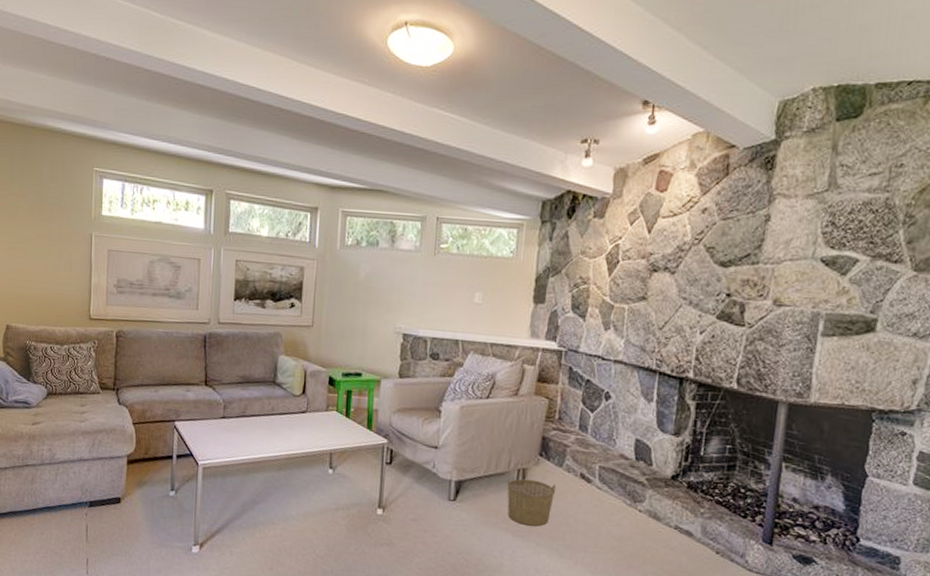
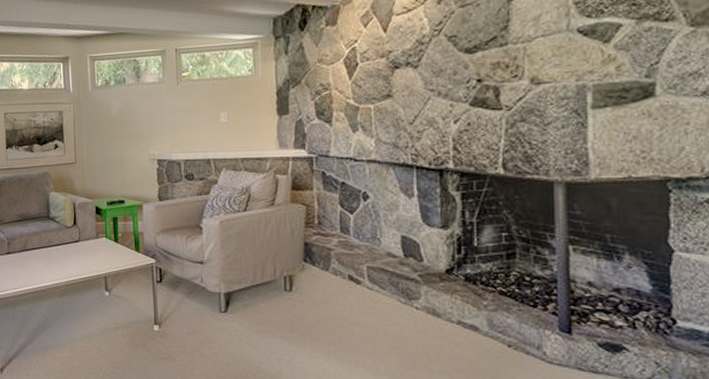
basket: present [507,478,557,527] -> none [275,285,326,332]

